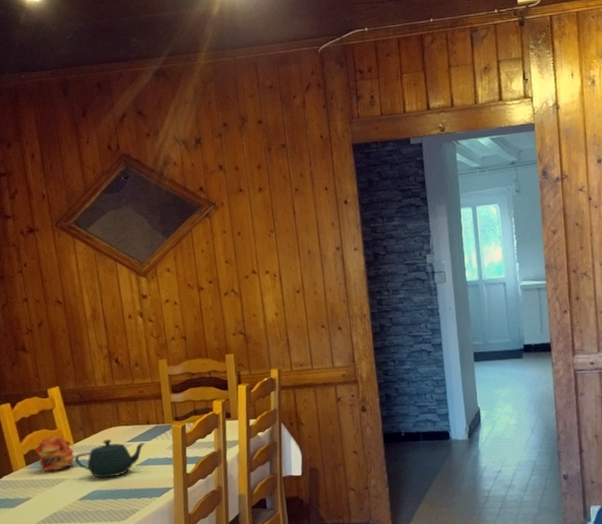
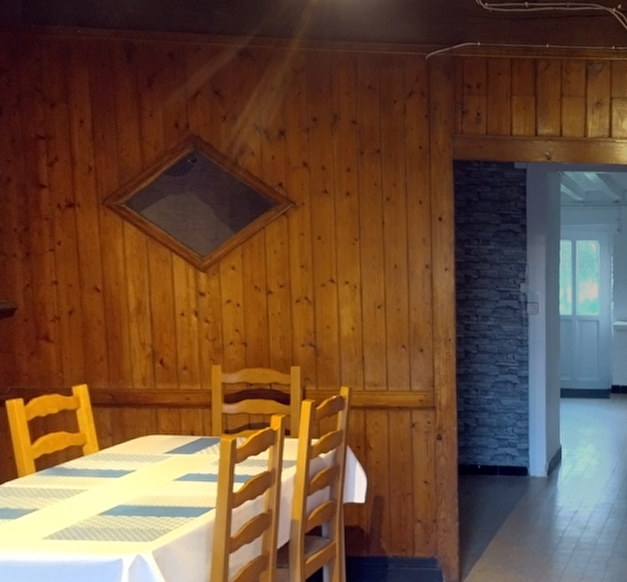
flower: present [36,436,76,471] -> none [50,440,101,480]
teapot: present [74,439,147,478] -> none [98,449,188,492]

